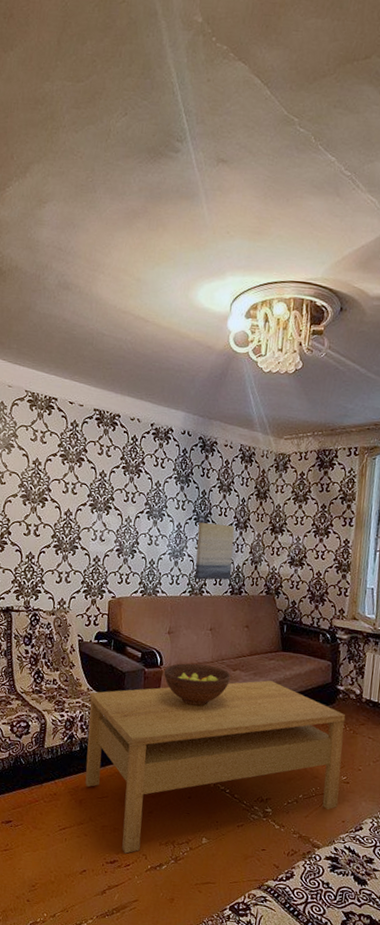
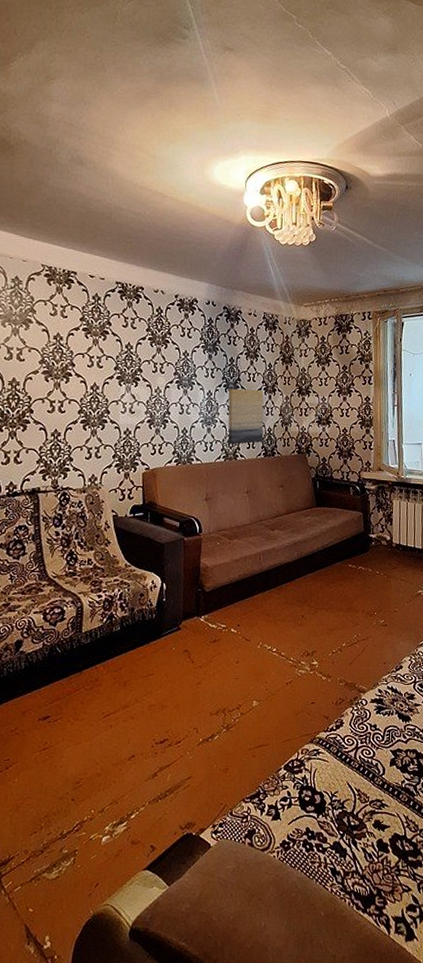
coffee table: present [85,680,346,854] -> none [128,536,379,730]
fruit bowl: present [164,663,231,706] -> none [203,527,269,569]

